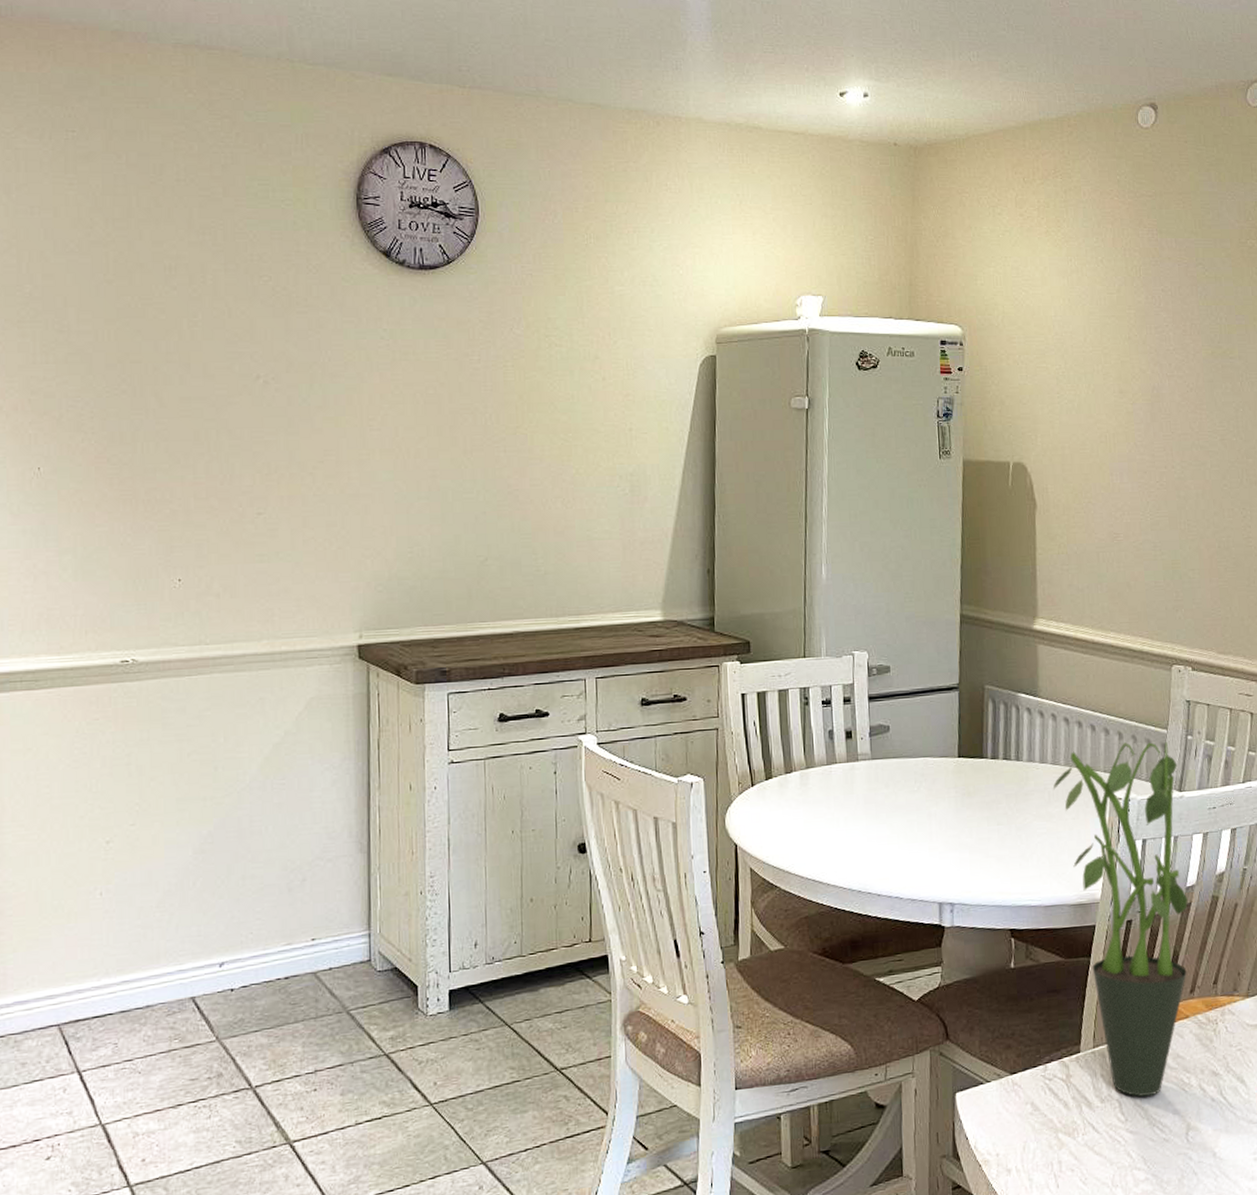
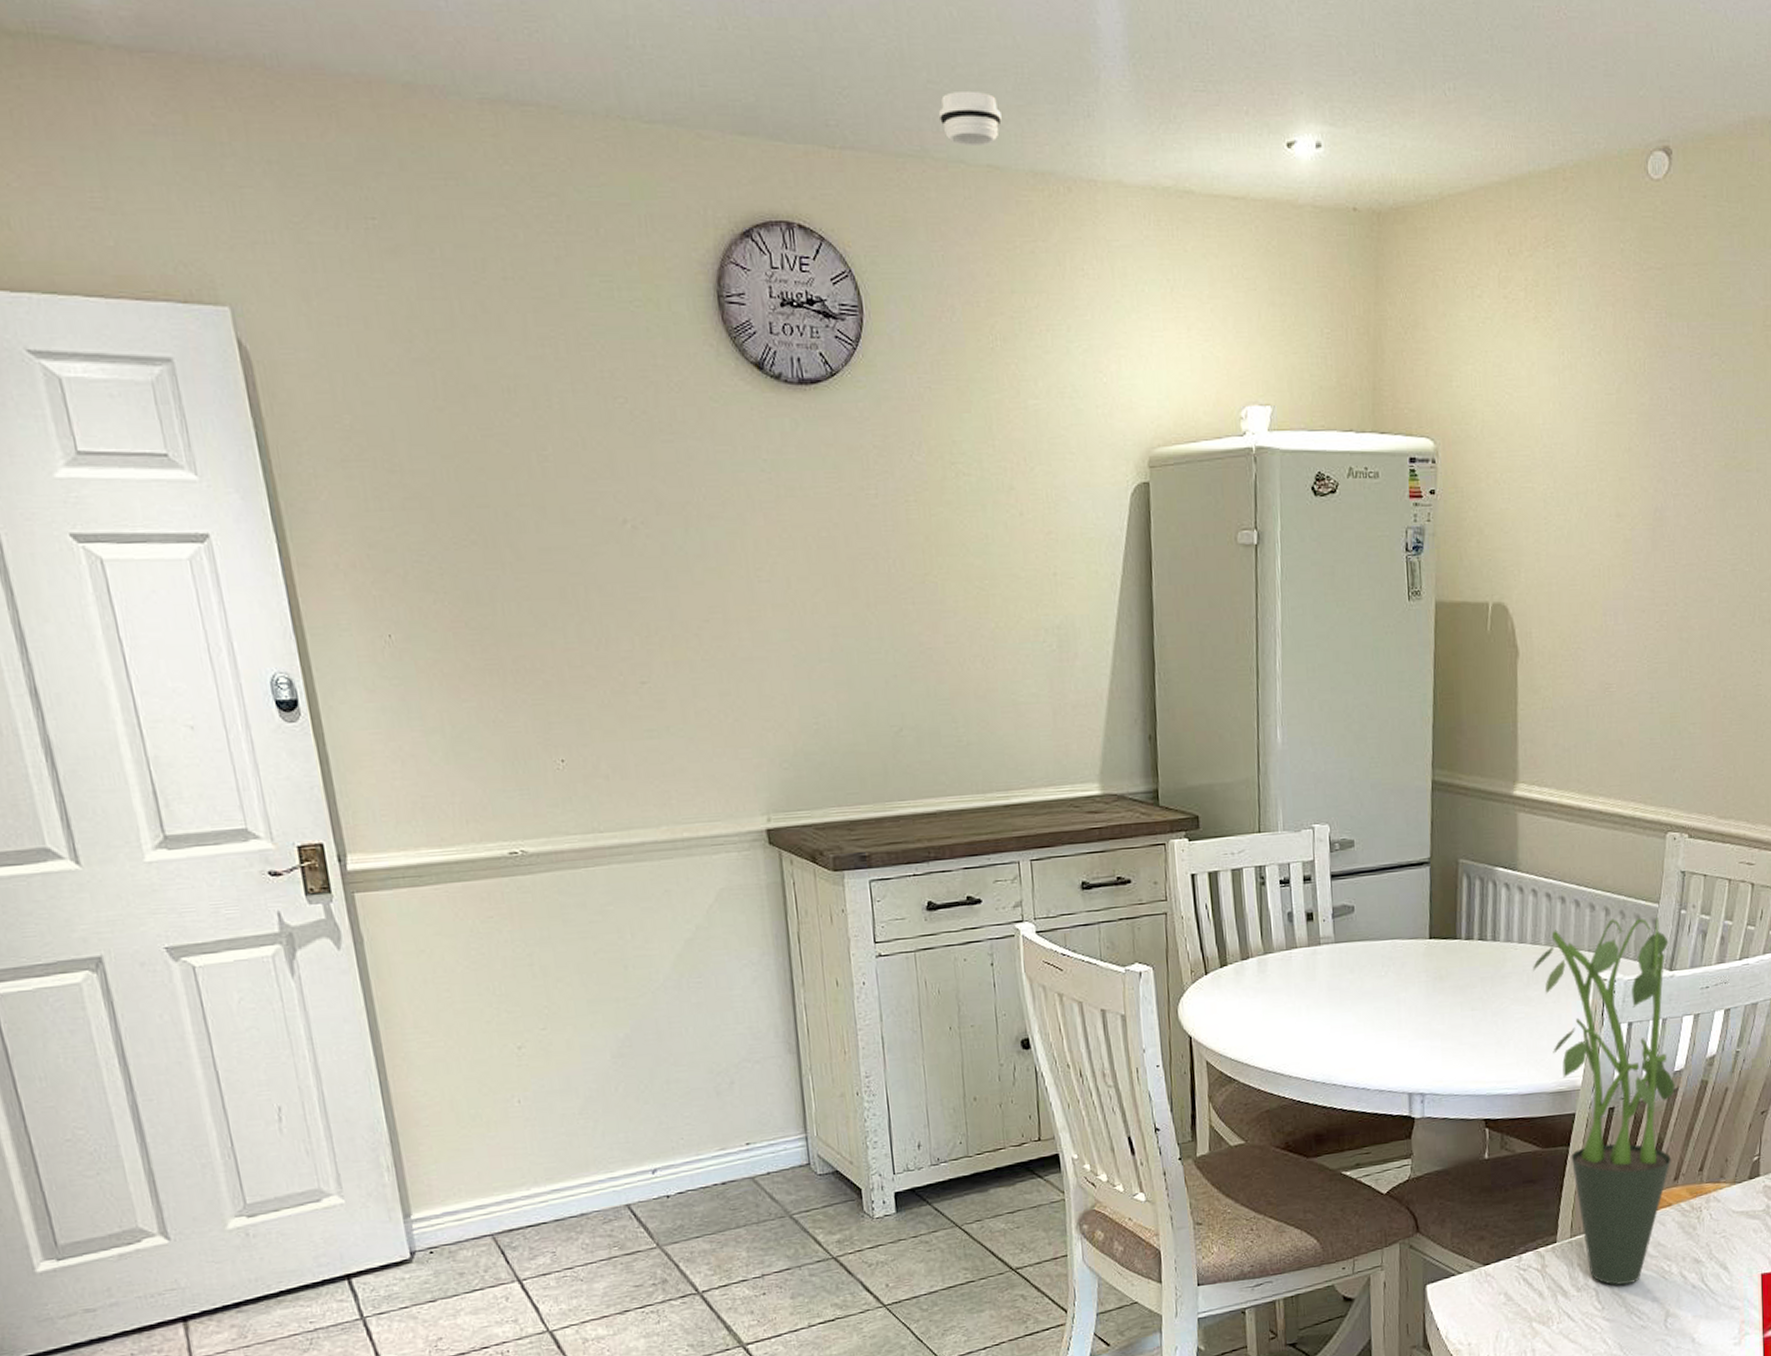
smoke detector: none [552,47,605,89] -> present [938,90,1002,145]

